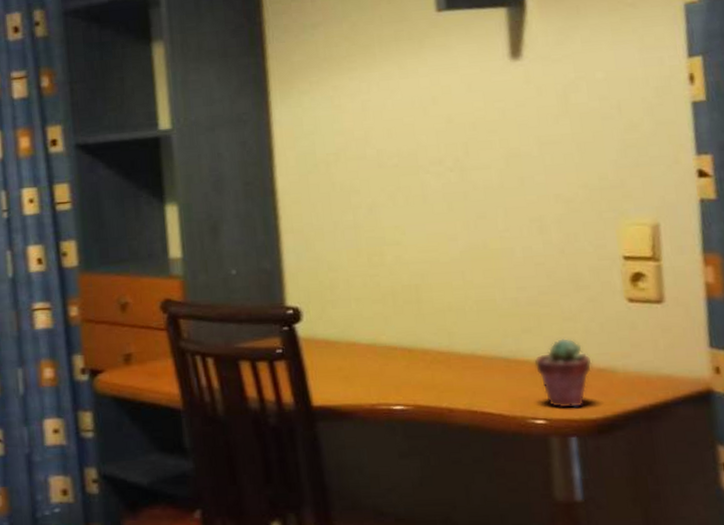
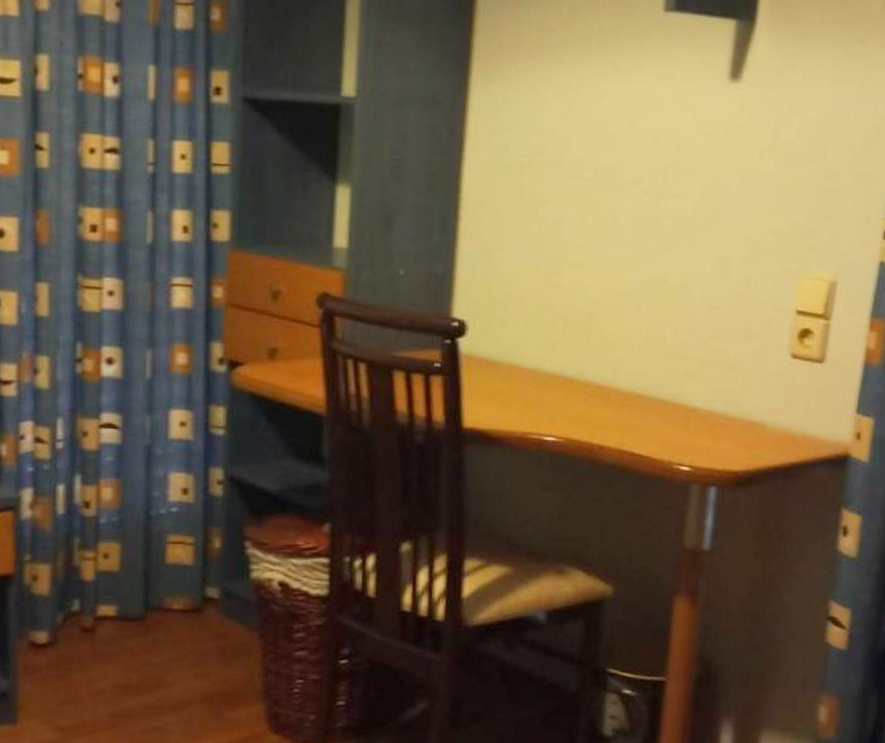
potted succulent: present [534,337,592,409] -> none [690,386,745,459]

